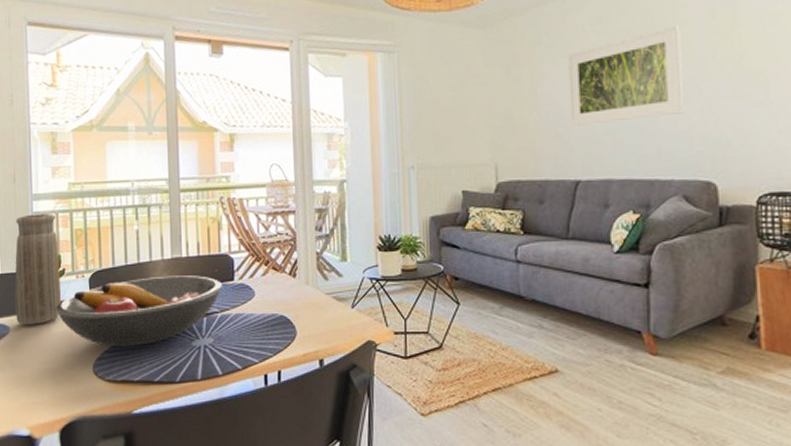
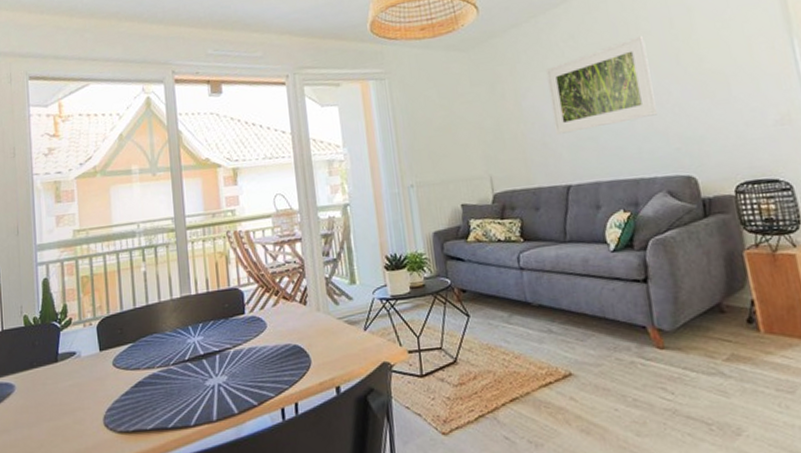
vase: present [15,214,61,324] -> none [19,263,68,381]
fruit bowl: present [55,275,223,347] -> none [62,312,234,396]

